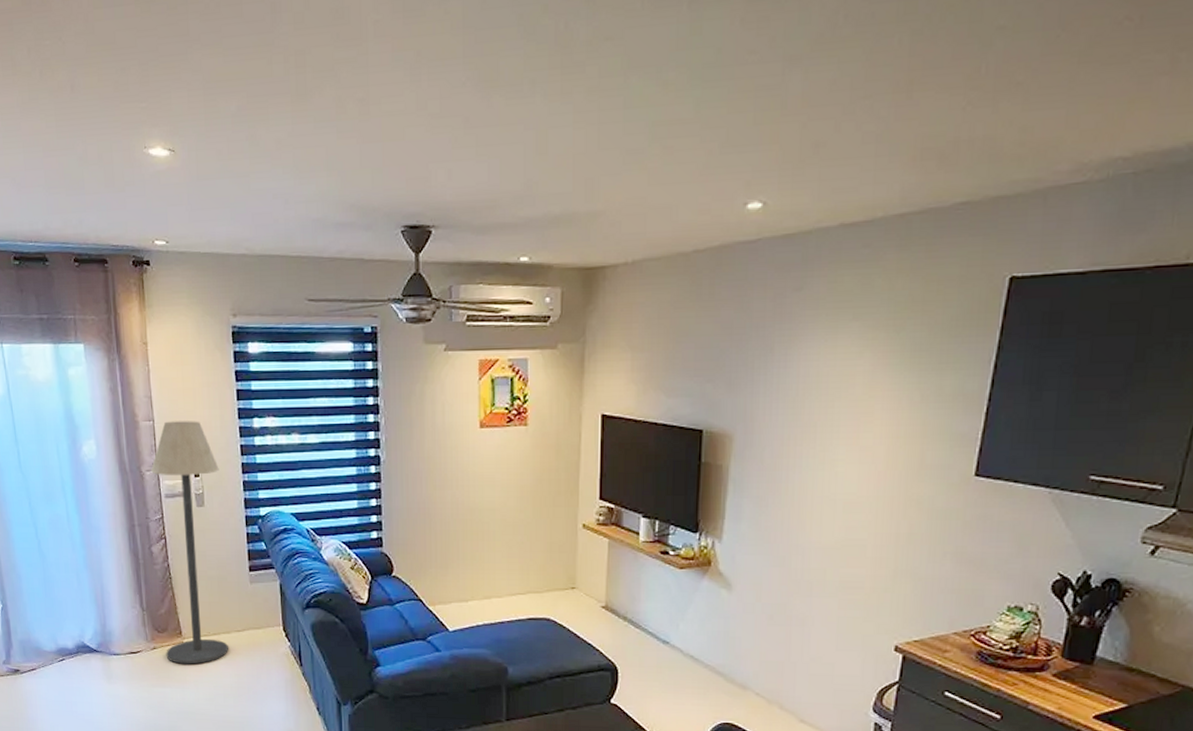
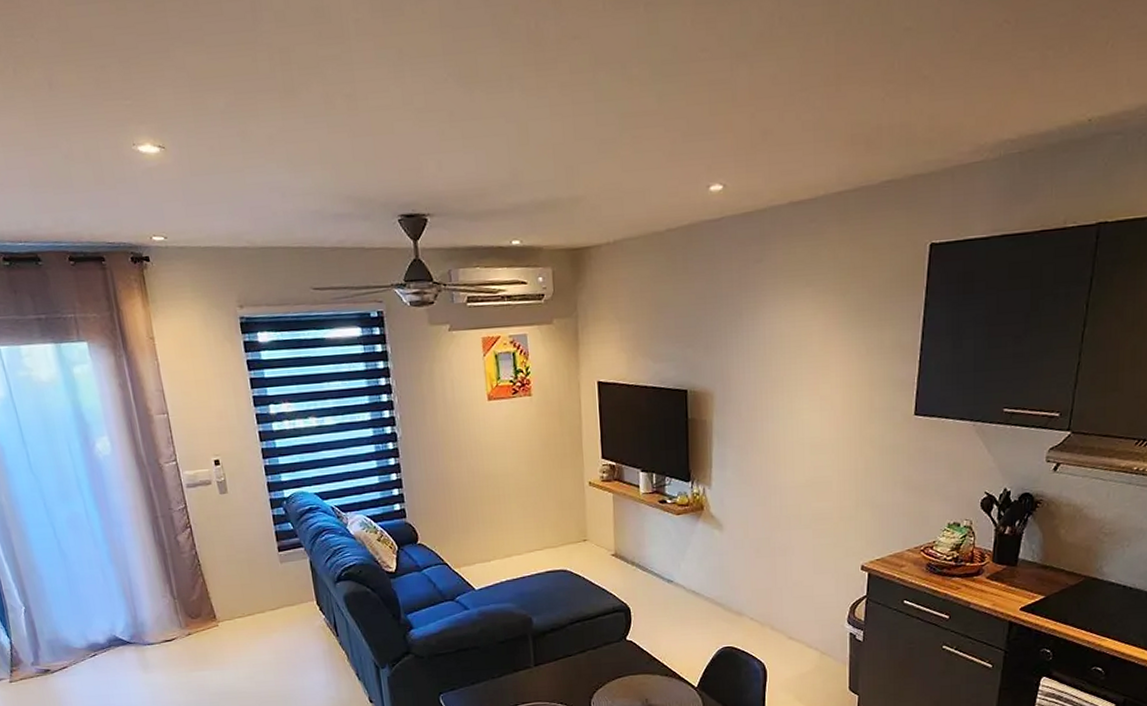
floor lamp: present [151,421,228,665] -> none [169,411,265,647]

